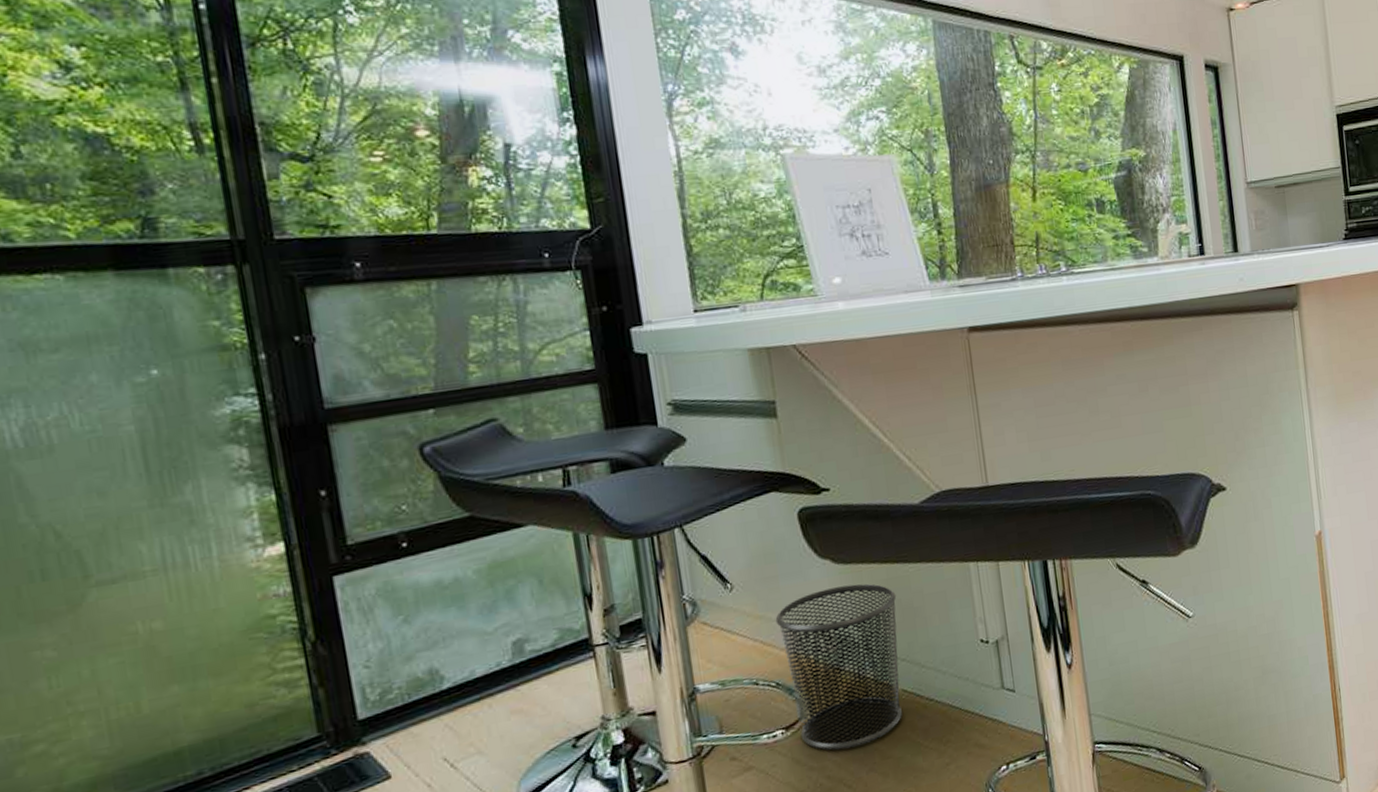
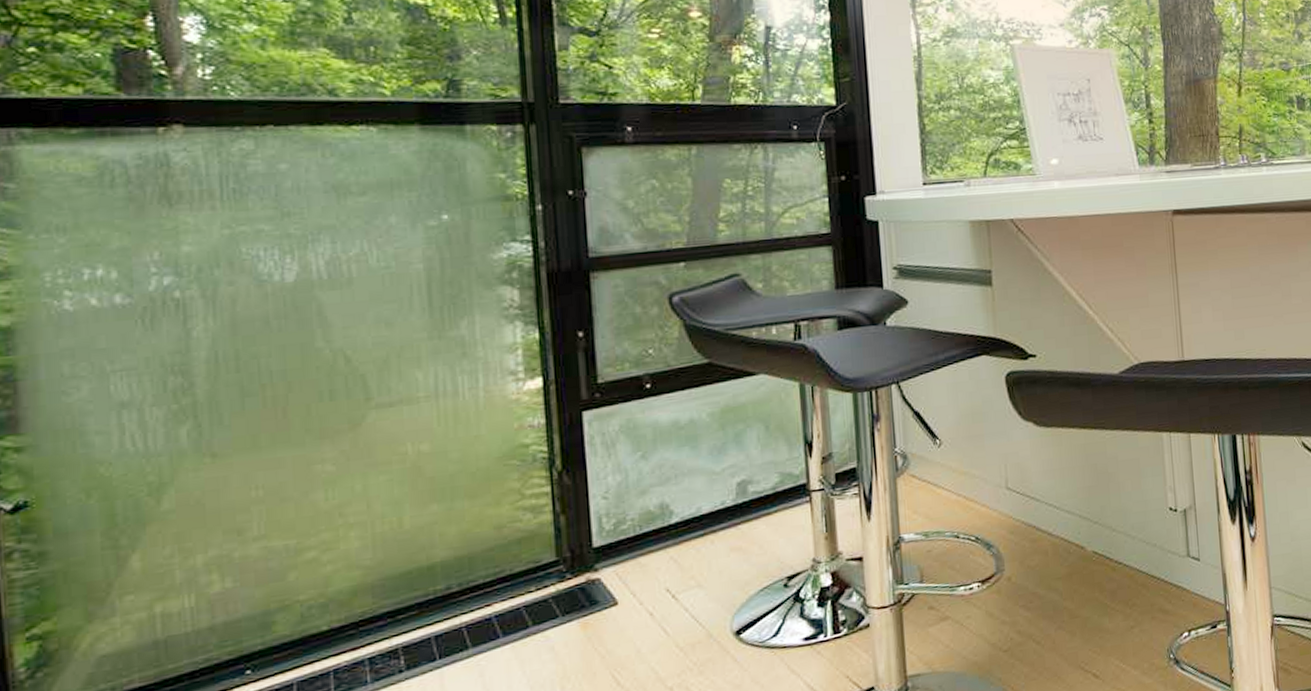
waste bin: present [775,583,902,751] -> none [978,447,1093,606]

